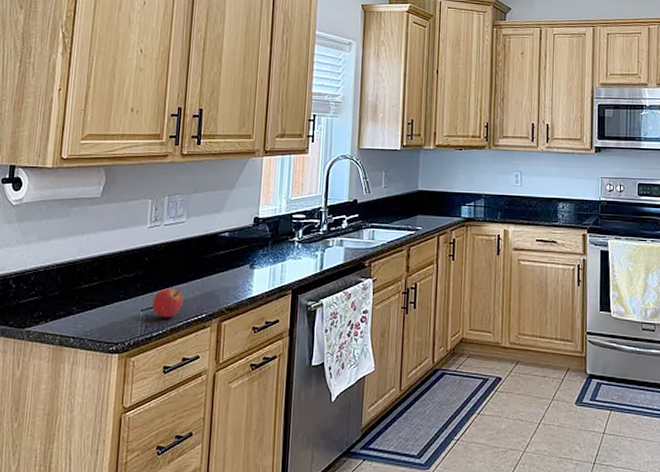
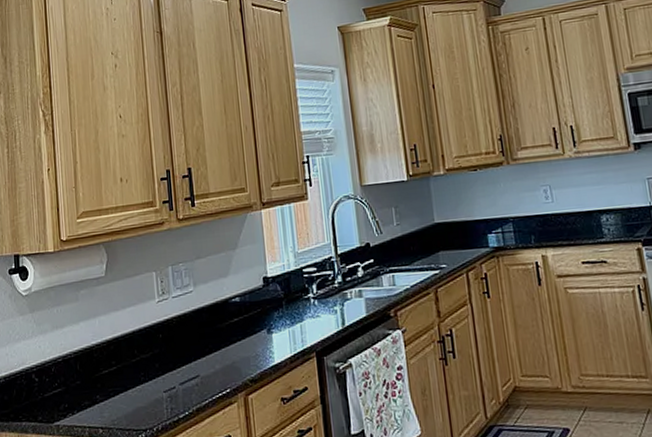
fruit: present [152,288,184,318] -> none [174,364,205,398]

